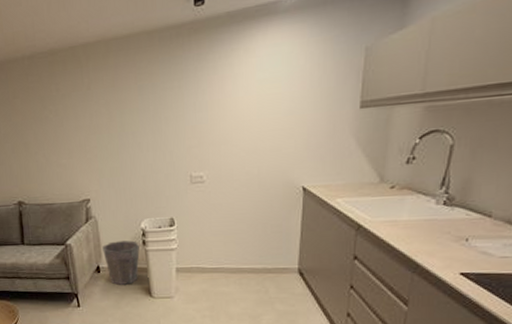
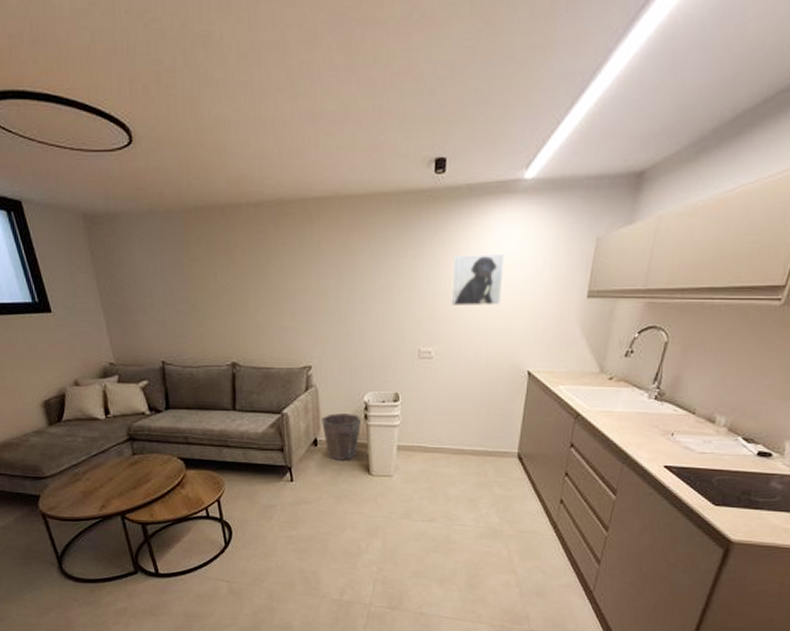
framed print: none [218,73,270,130] -> present [451,253,505,306]

